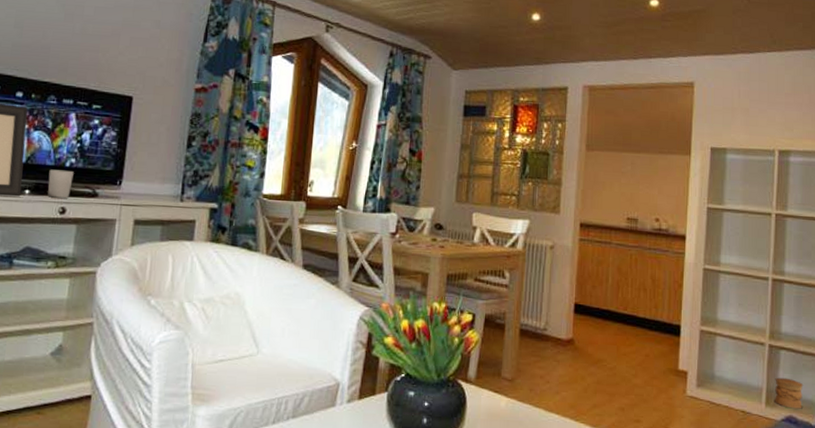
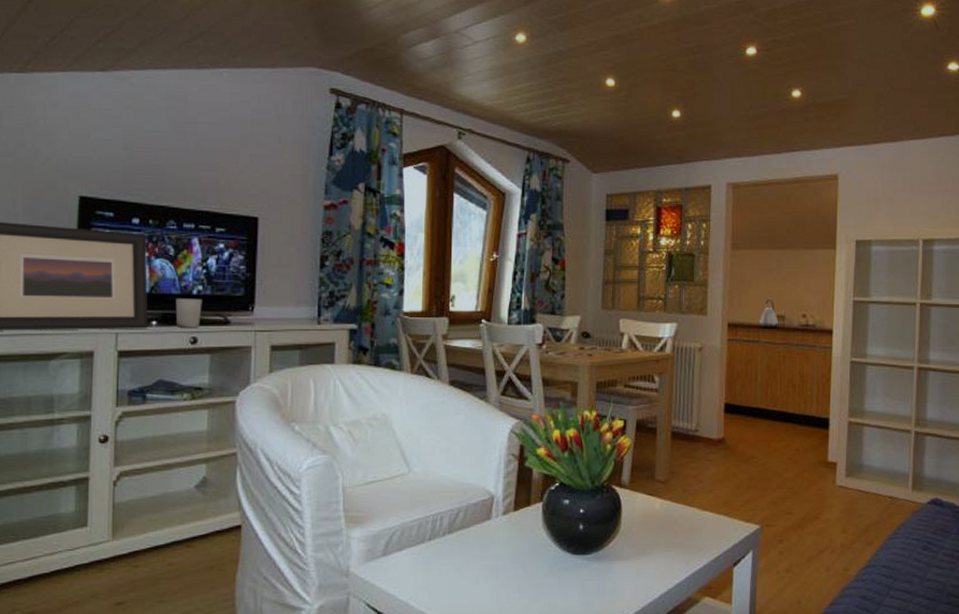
kettle: none [611,200,632,231] -> present [758,298,779,329]
decorative box: present [774,377,804,409] -> none [920,462,948,491]

